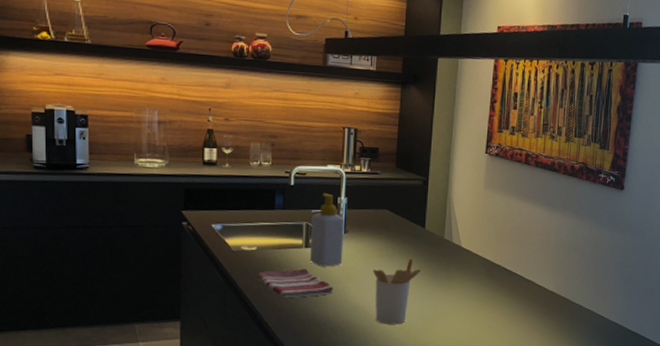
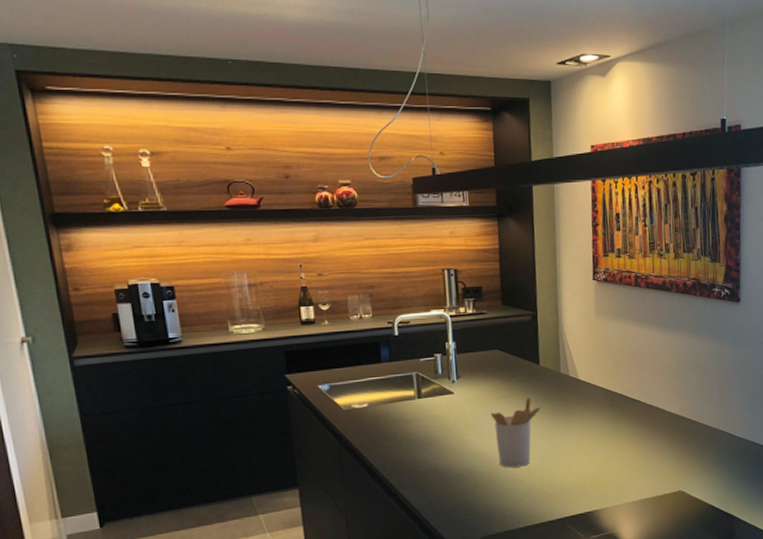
dish towel: present [256,269,334,299] -> none [371,420,453,453]
soap bottle: present [310,193,345,267] -> none [421,339,459,416]

